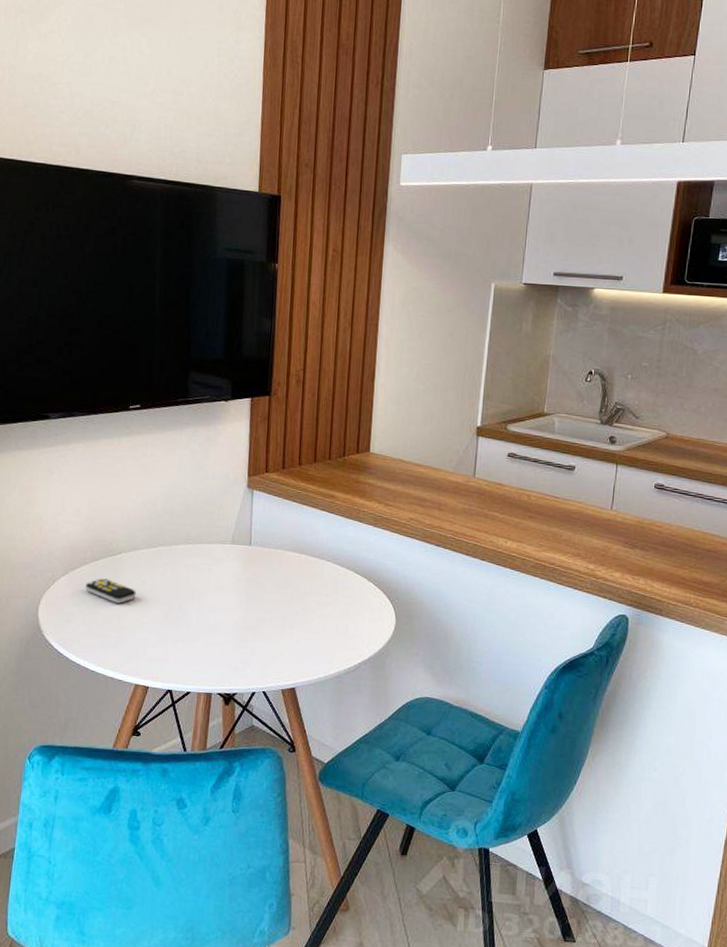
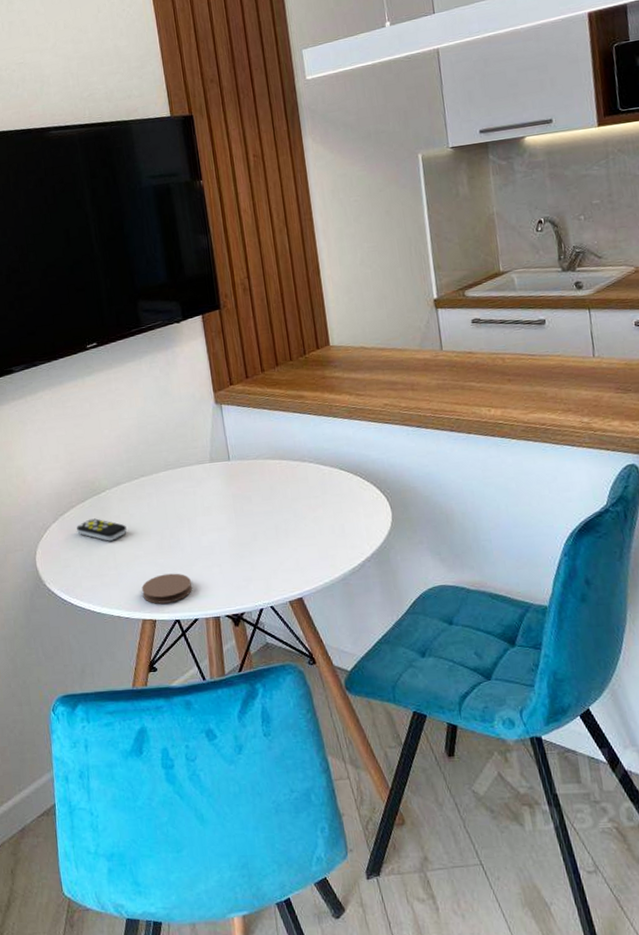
coaster: none [140,644,191,673] -> present [142,573,193,604]

